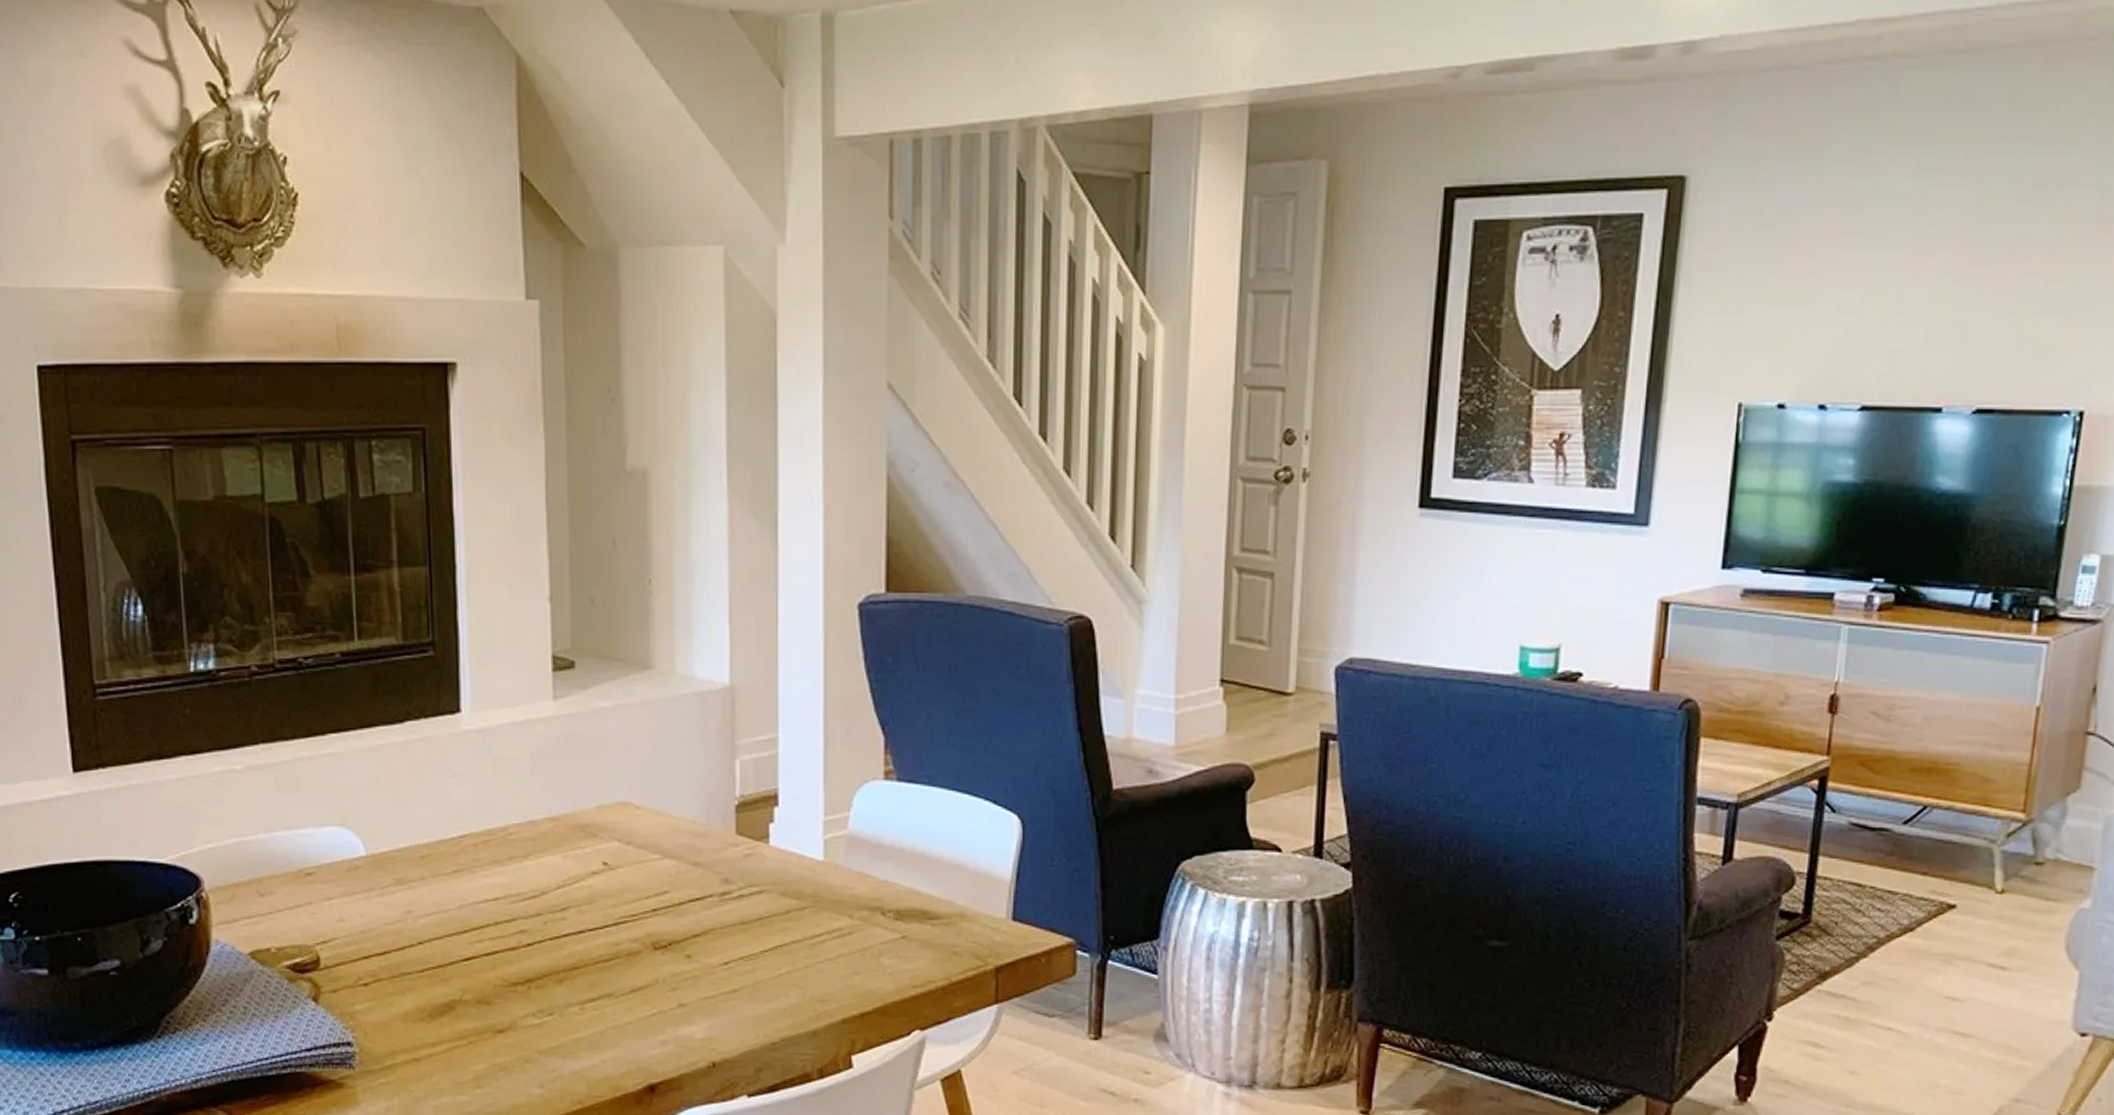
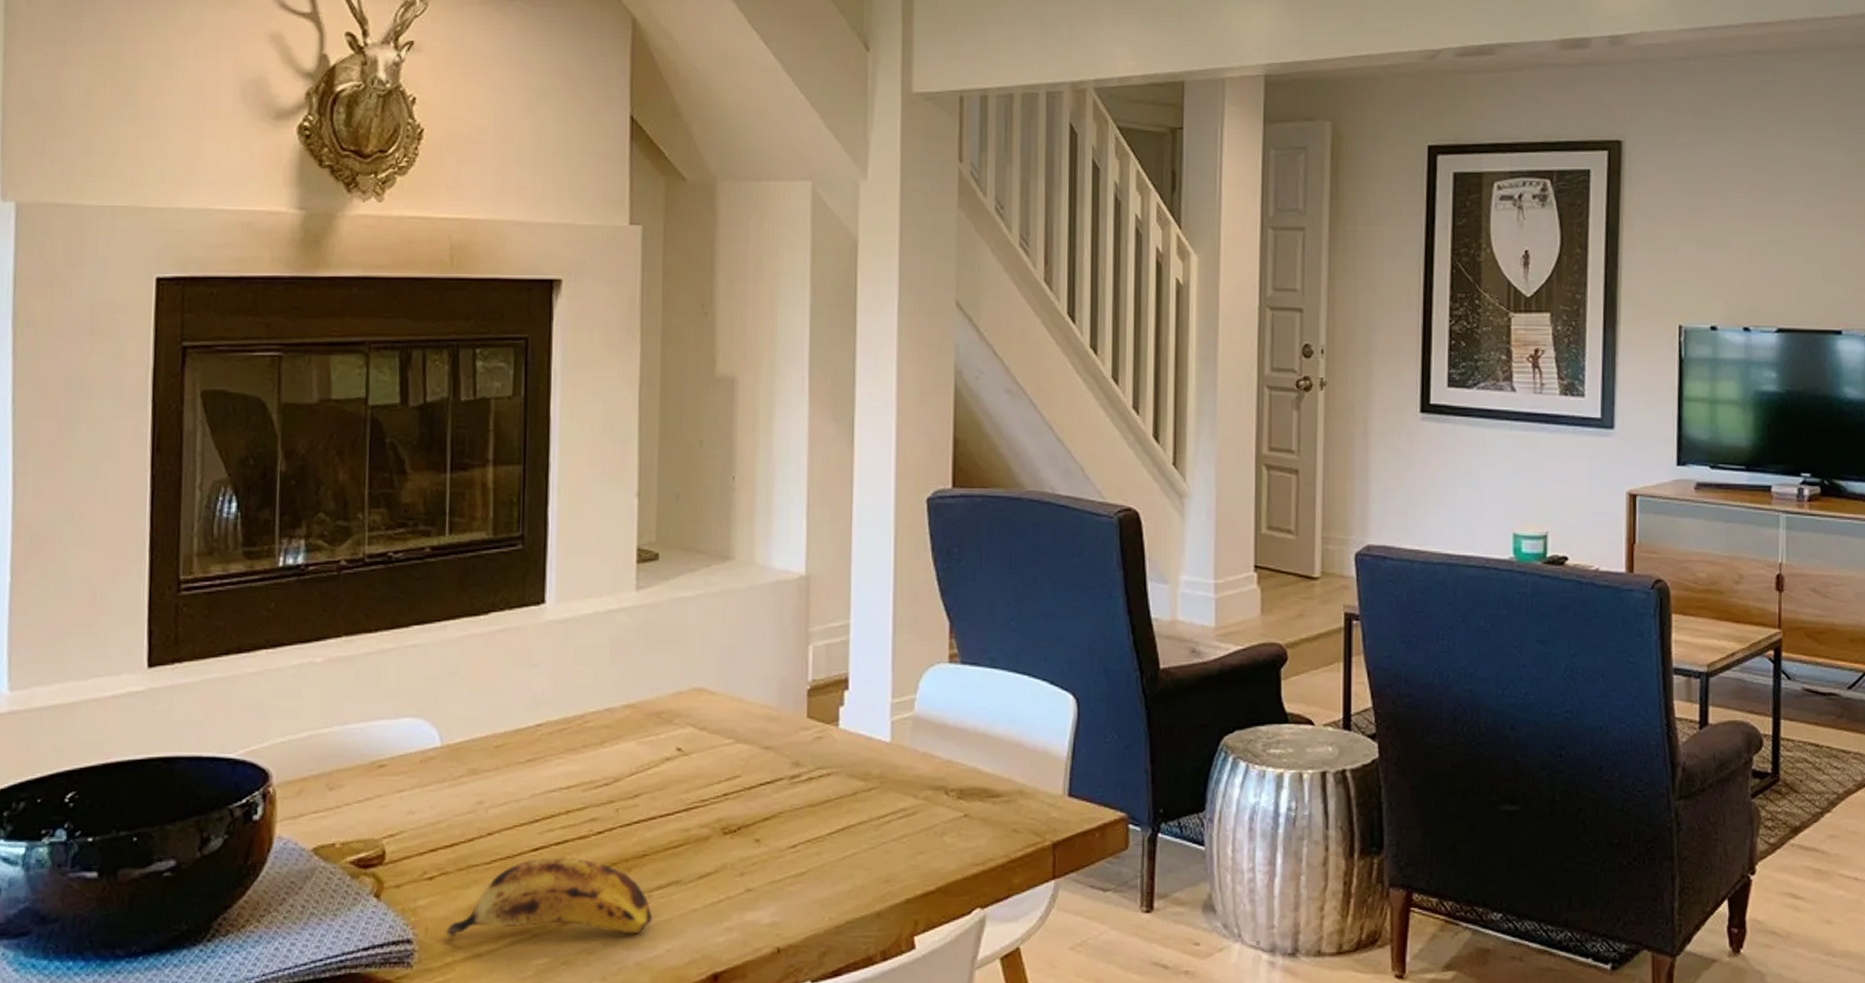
banana: none [383,967,586,1045] -> present [445,857,653,937]

